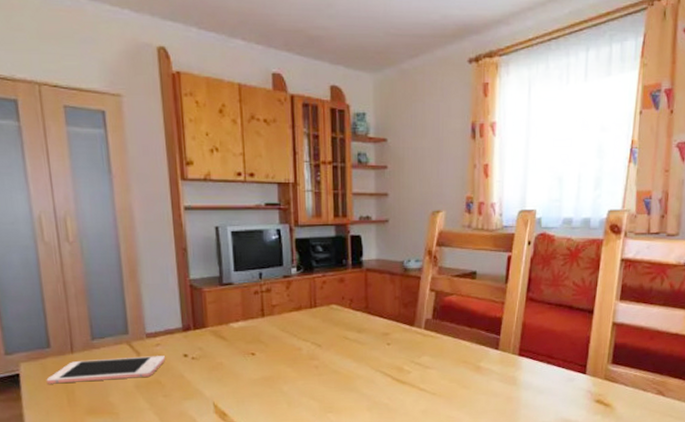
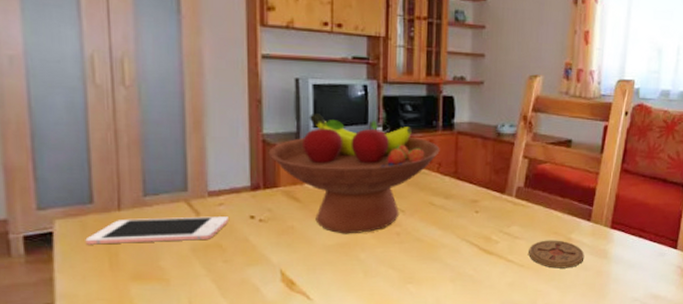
fruit bowl: none [196,258,351,369] -> present [268,113,440,234]
coaster: none [440,368,494,396] -> present [528,240,585,268]

